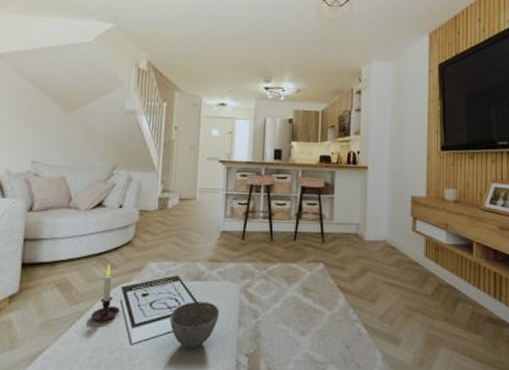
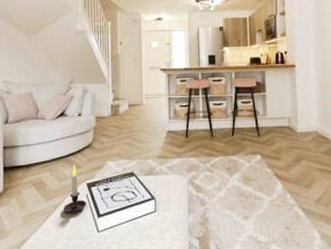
bowl: present [169,302,219,349] -> none [129,193,171,234]

